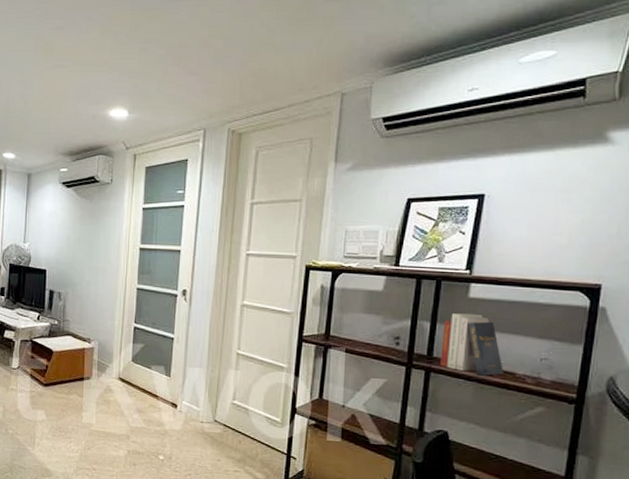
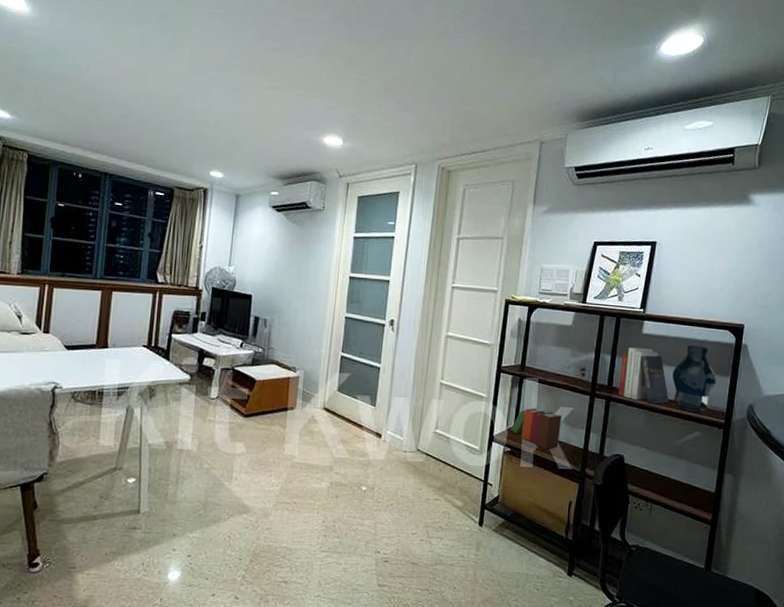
books: none [315,379,373,424] -> present [511,408,562,450]
vase: none [507,309,566,386] -> present [672,344,717,413]

